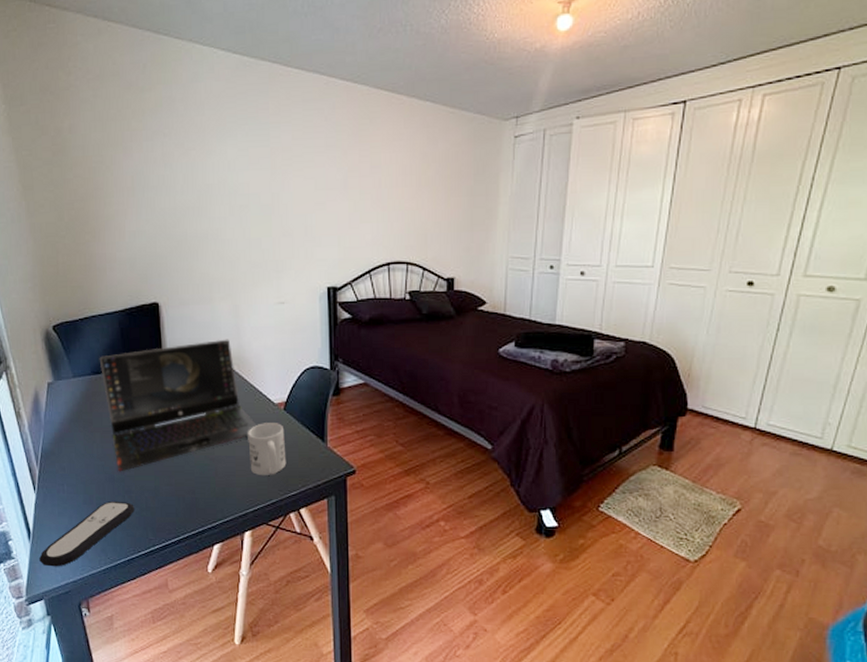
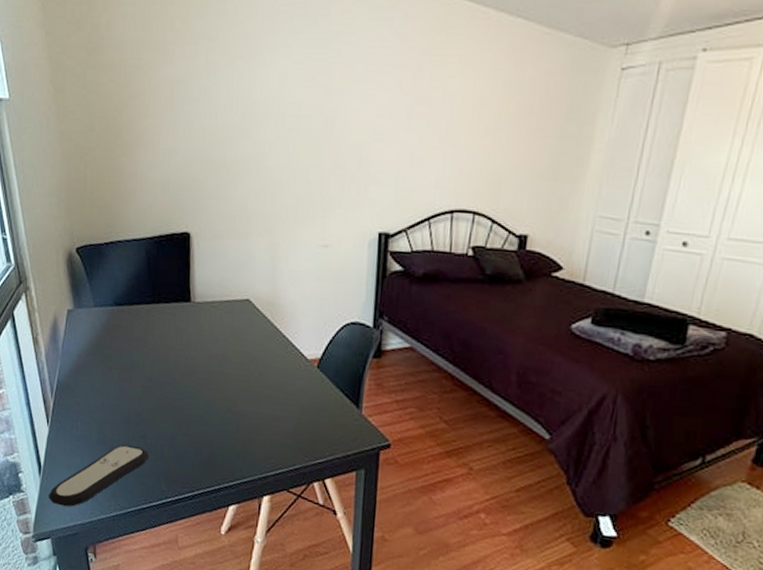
laptop computer: present [99,339,257,472] -> none [122,281,286,415]
mug: present [248,423,287,475] -> none [274,379,316,439]

